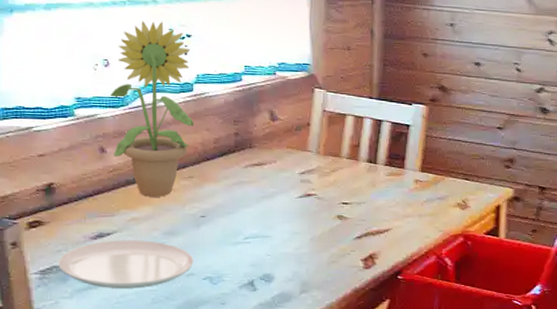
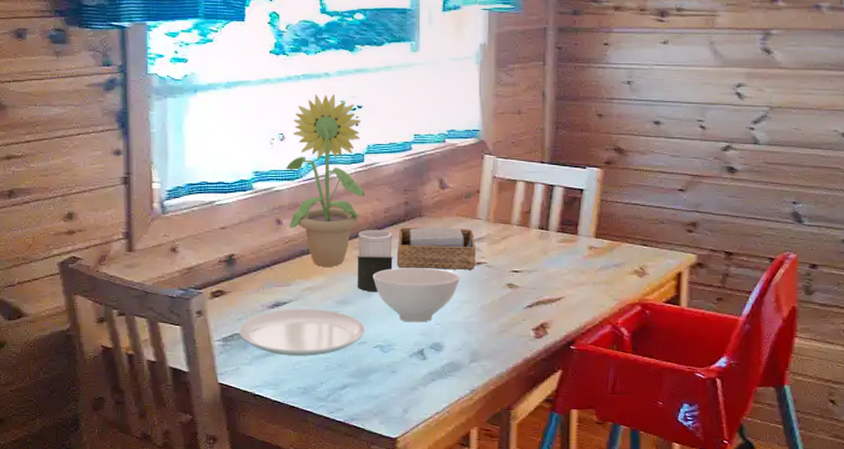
cup: none [185,159,223,223] -> present [357,229,393,292]
bowl: none [201,199,291,254] -> present [372,268,461,323]
napkin holder: none [226,158,306,201] -> present [396,227,476,270]

